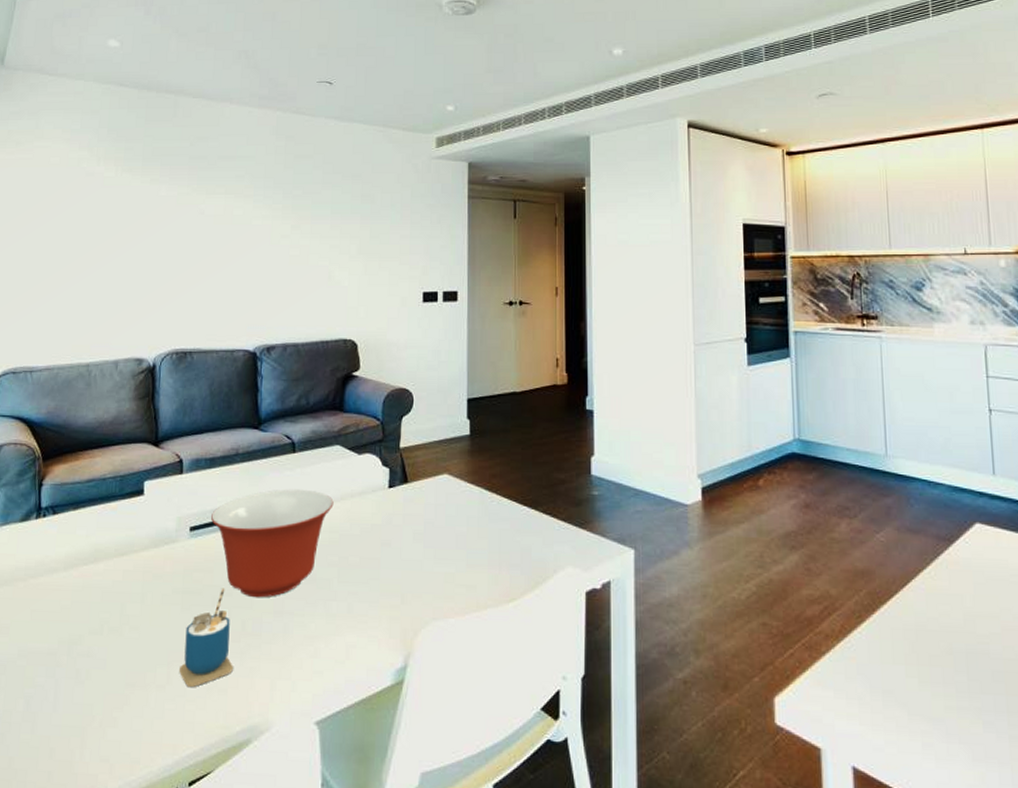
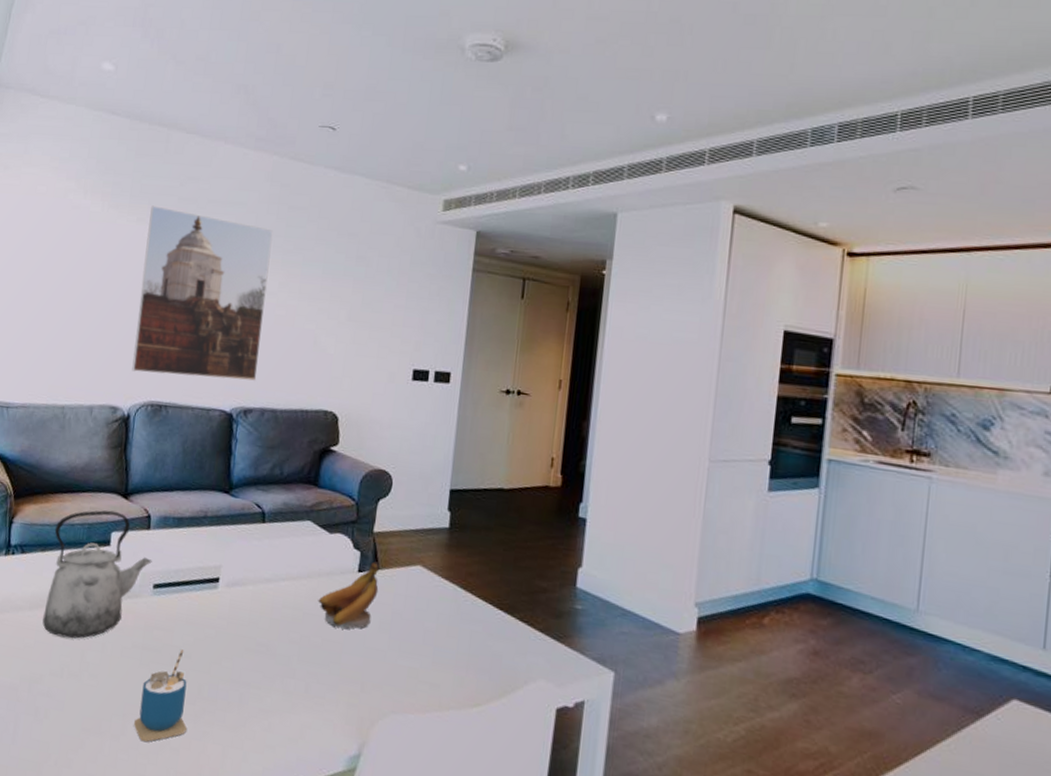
kettle: none [78,460,187,594] -> present [42,510,152,639]
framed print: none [154,166,282,323] -> present [132,205,273,381]
mixing bowl: present [211,489,334,598] -> none [175,558,300,666]
banana: none [353,476,410,545] -> present [318,561,380,630]

